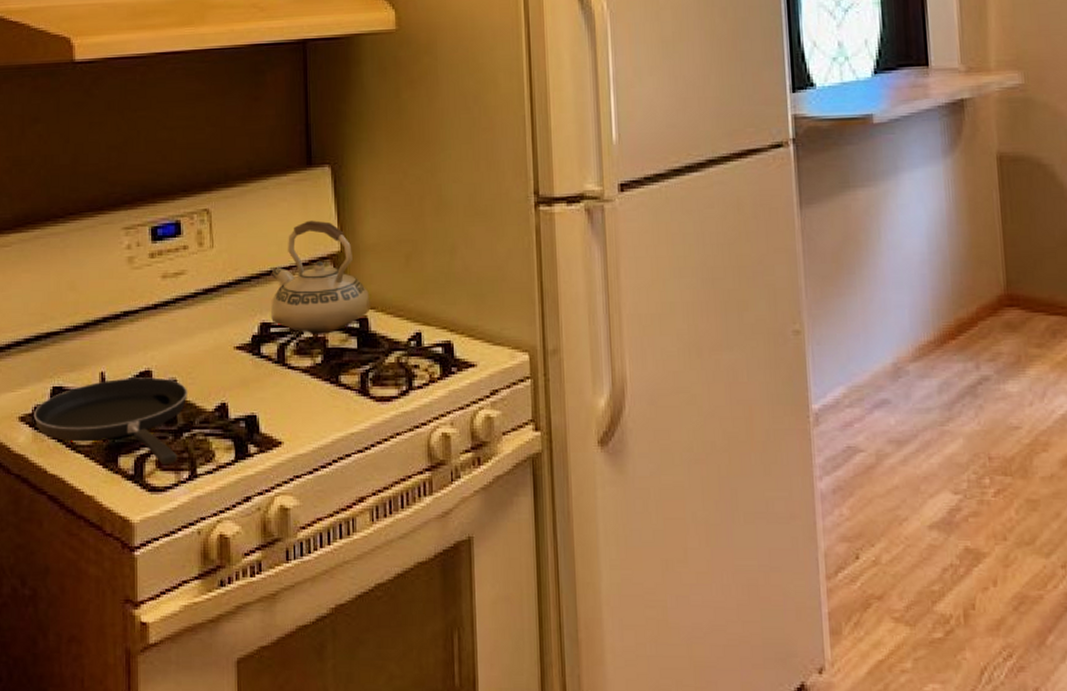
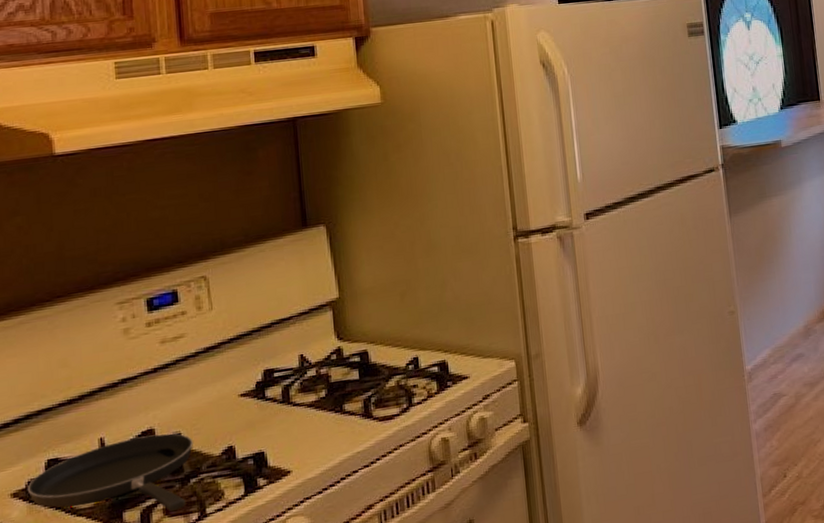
teakettle: present [270,220,371,334] -> none [273,273,370,374]

